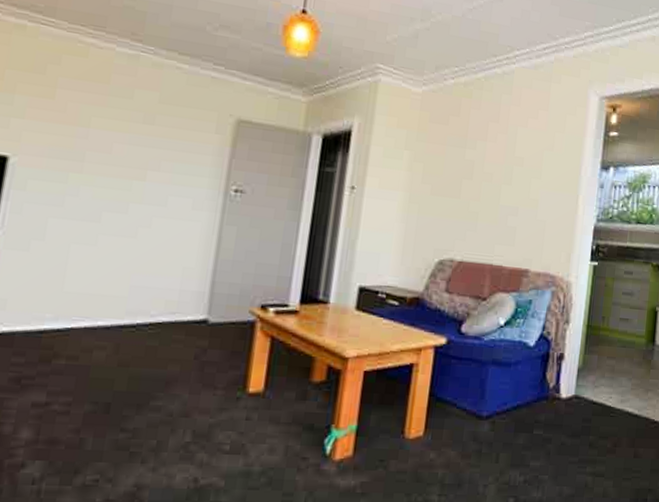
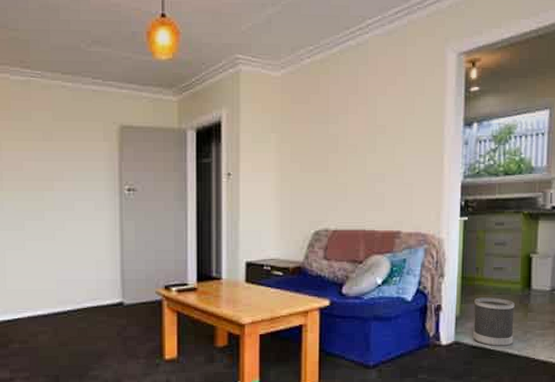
wastebasket: none [594,349,638,405] -> present [473,297,515,347]

